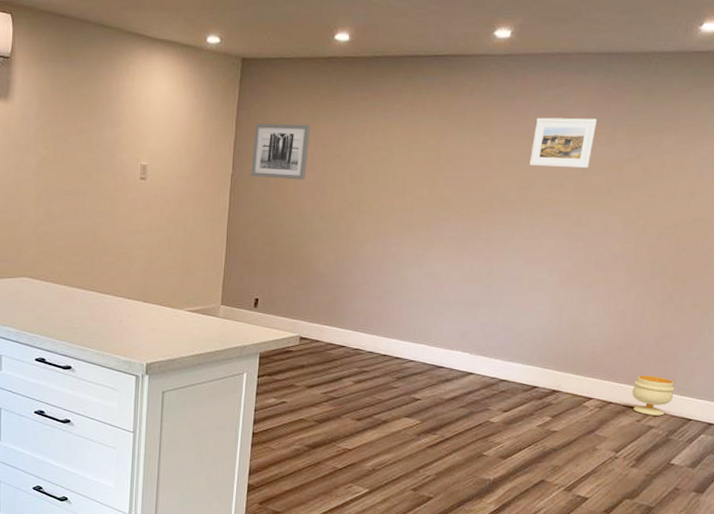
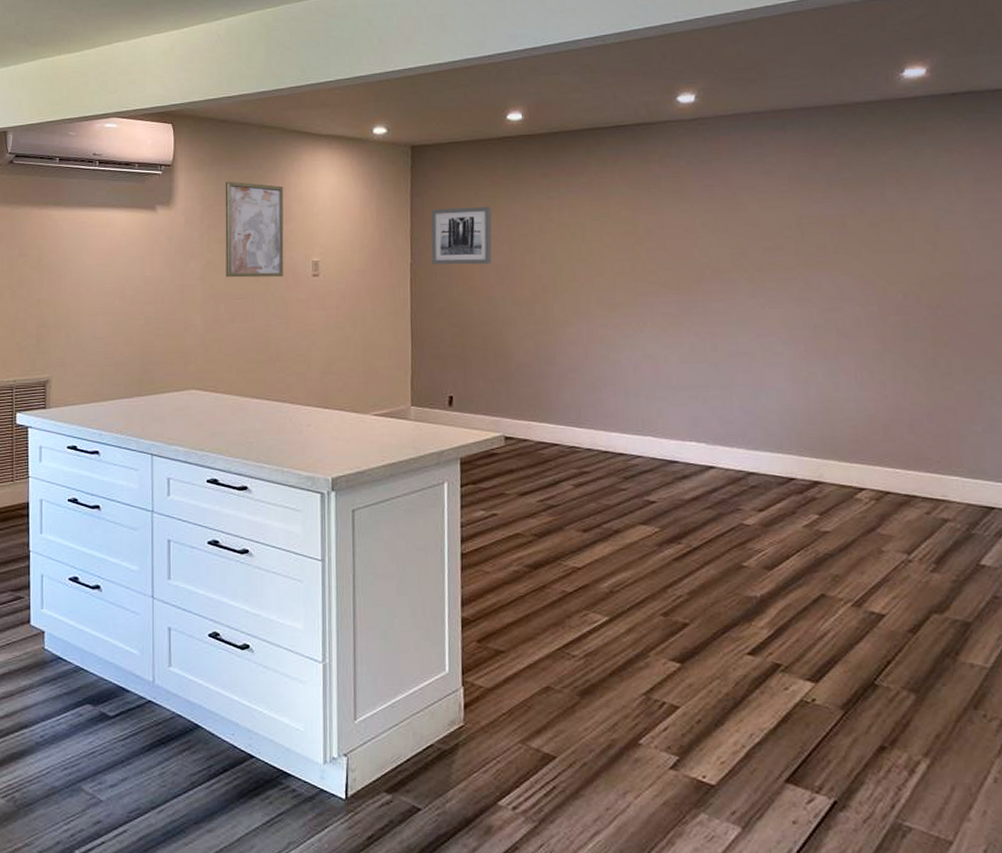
wall art: none [59,79,117,177] -> present [225,181,284,278]
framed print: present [529,117,597,168] -> none [738,175,808,229]
footed bowl: present [632,375,675,416] -> none [912,457,965,506]

